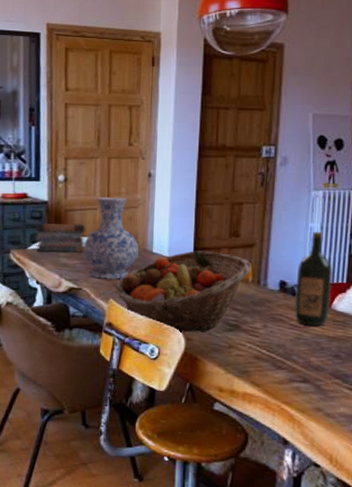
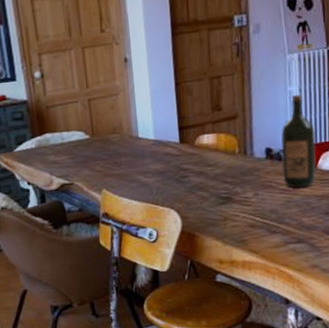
book stack: present [35,222,86,253] -> none [19,118,71,153]
vase: present [83,197,139,279] -> none [69,86,126,171]
fruit basket: present [115,250,252,332] -> none [106,128,237,211]

